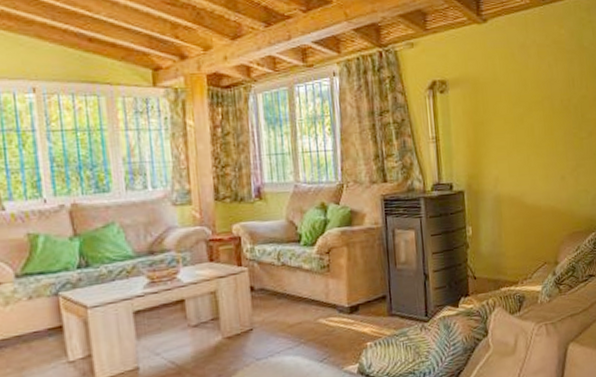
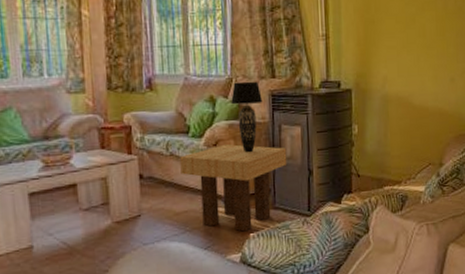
side table: none [292,251,402,341] -> present [180,144,287,232]
table lamp: none [342,186,376,260] -> present [231,81,263,153]

